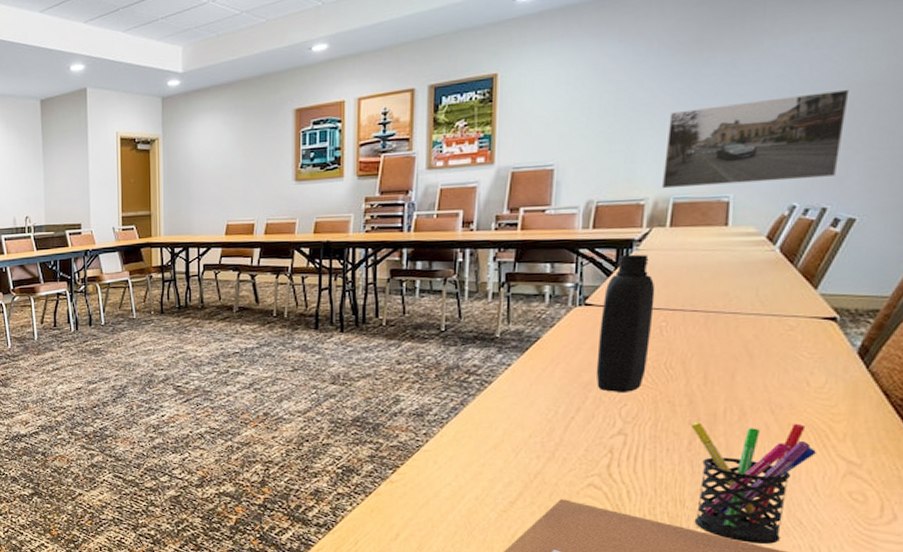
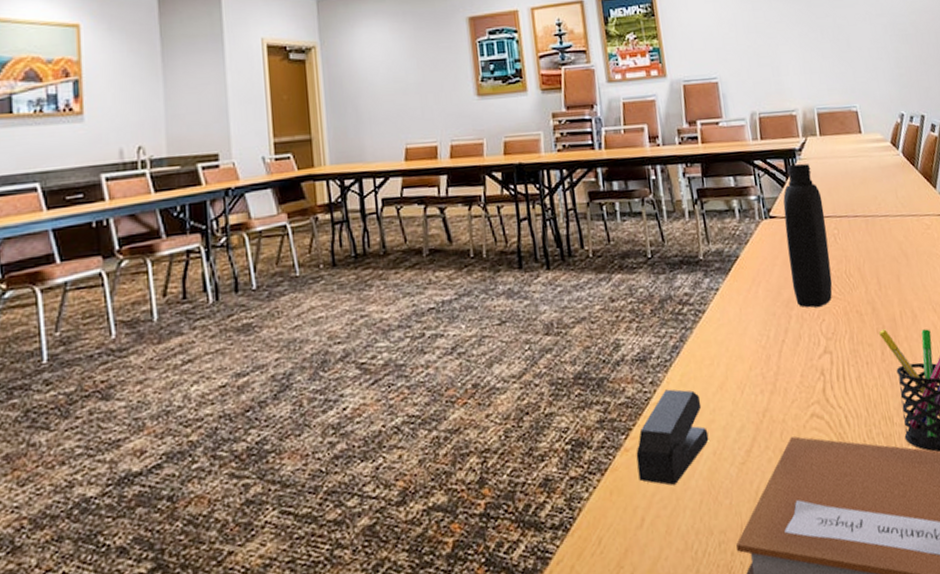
stapler: none [399,441,474,515] -> present [636,389,709,486]
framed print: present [661,89,850,189] -> none [797,14,923,100]

